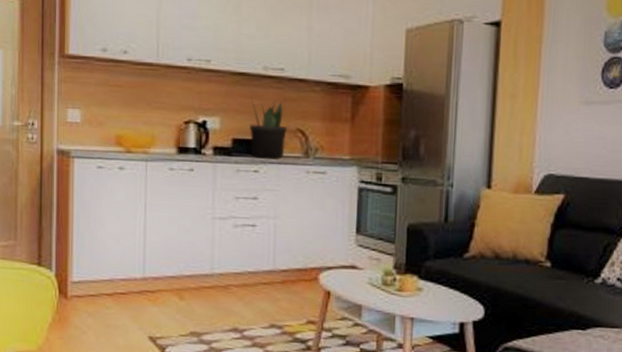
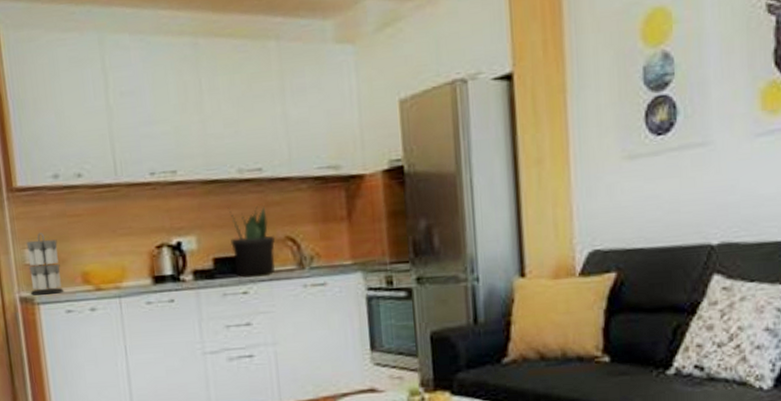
spice rack: none [68,95,98,151] -> present [26,232,63,296]

